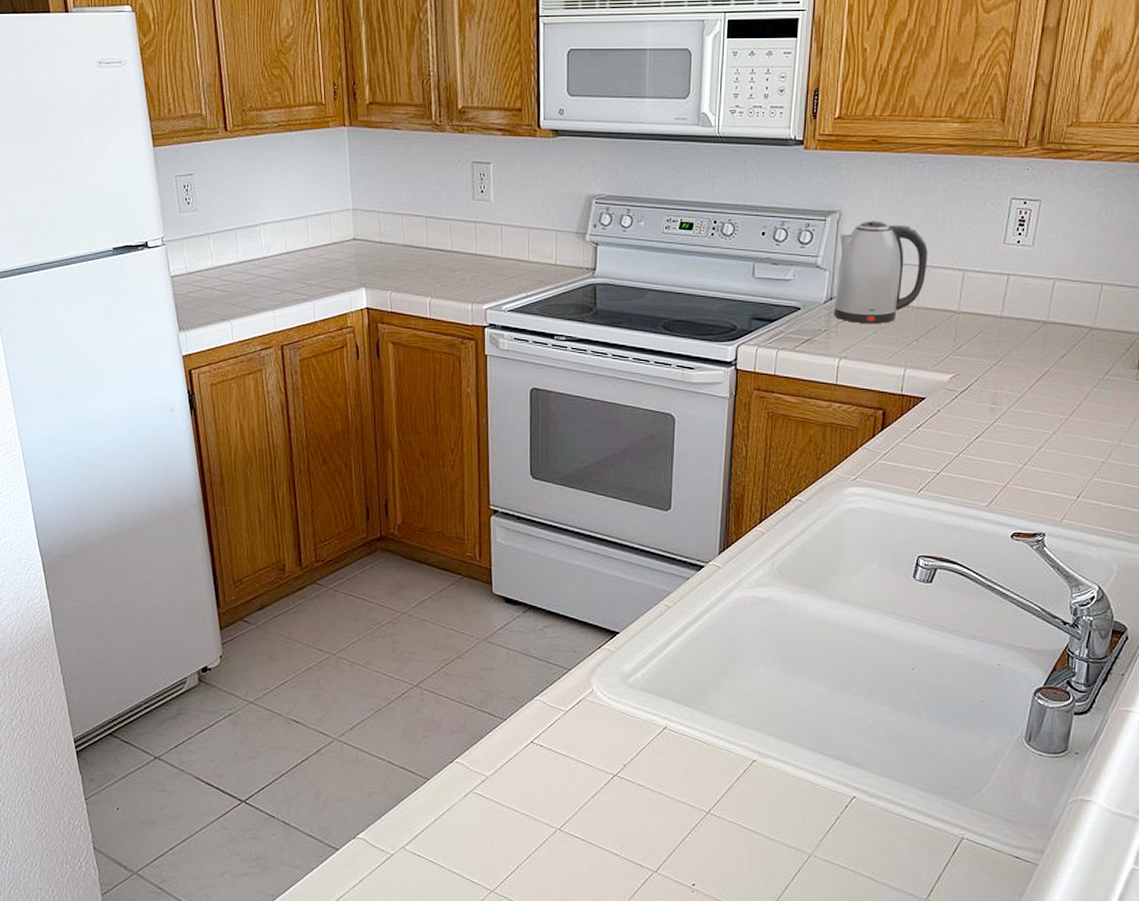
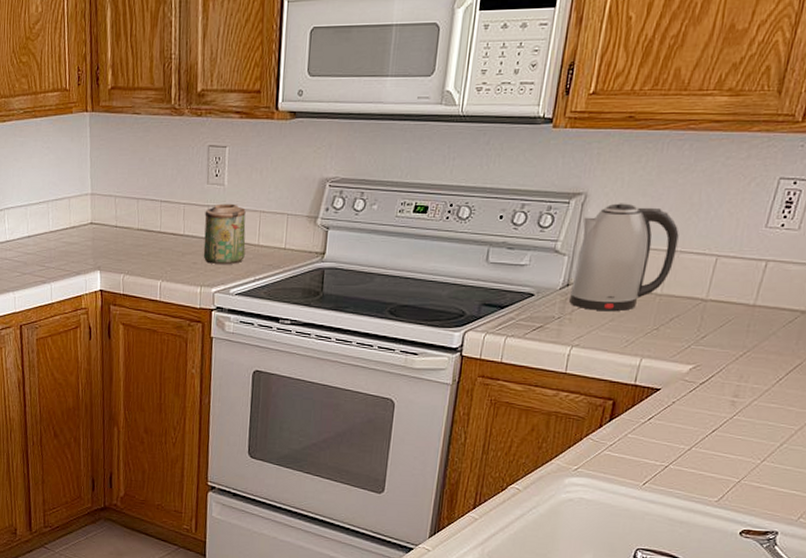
canister: none [472,219,516,280] -> present [203,203,246,264]

